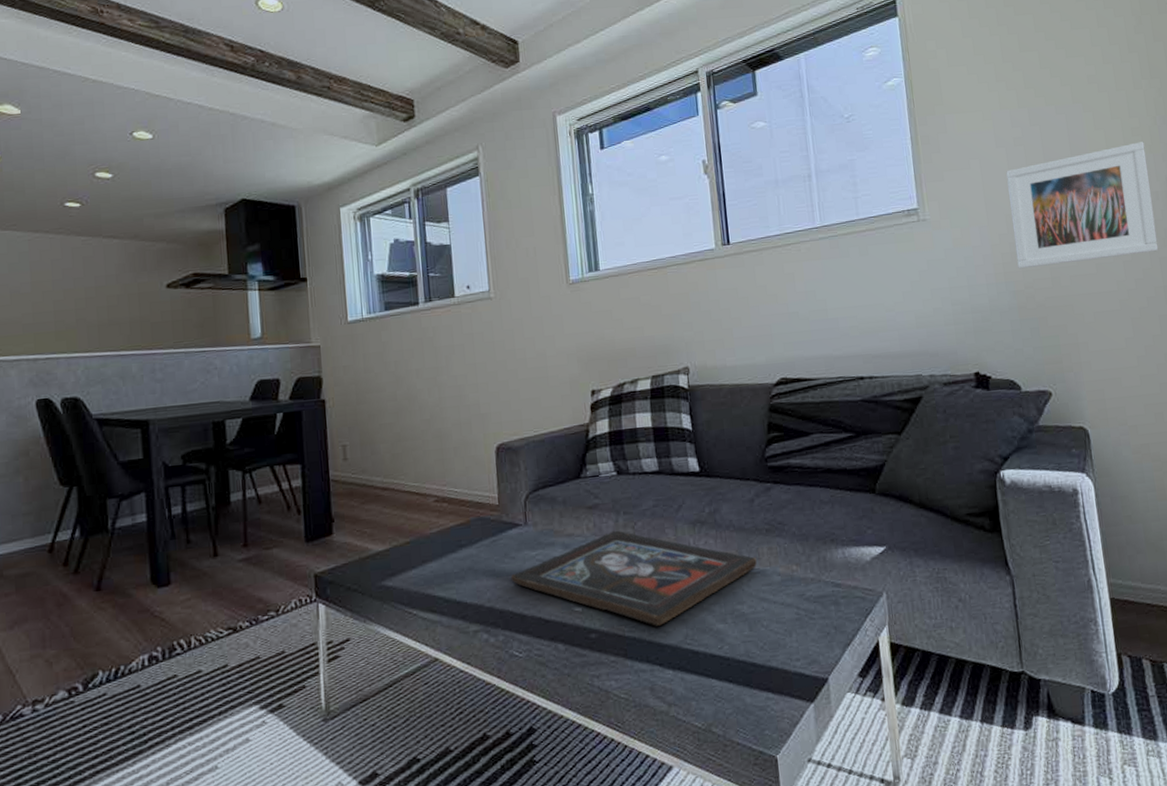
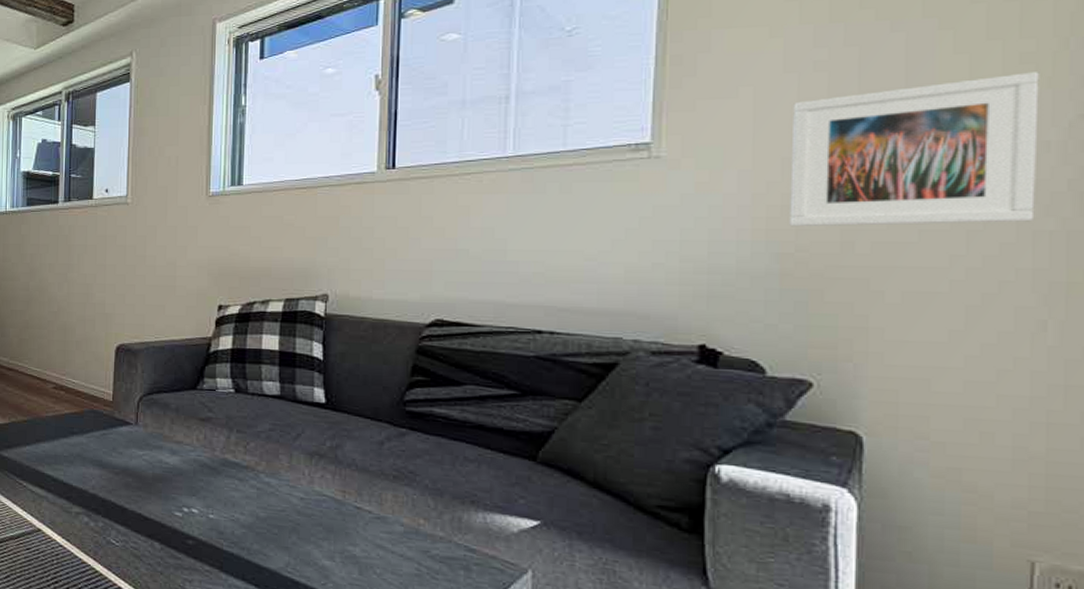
religious icon: present [510,530,757,626] -> none [116,446,378,548]

